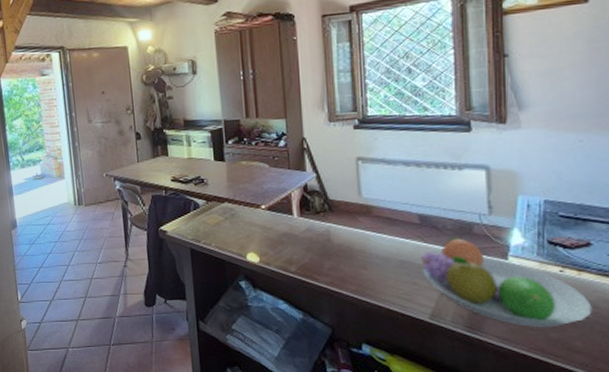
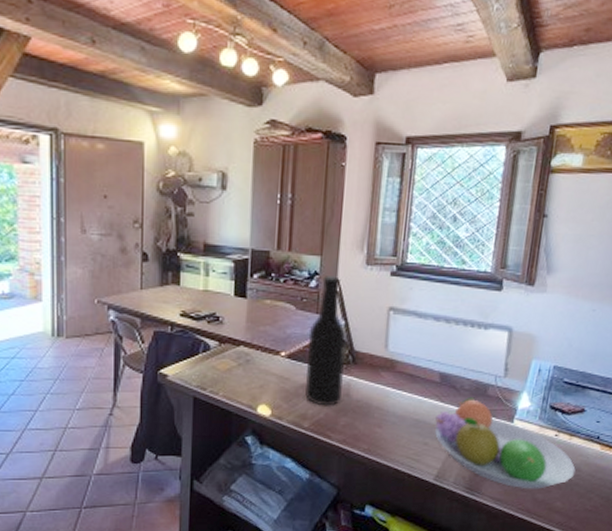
bottle: none [284,133,323,252] -> present [305,274,347,406]

